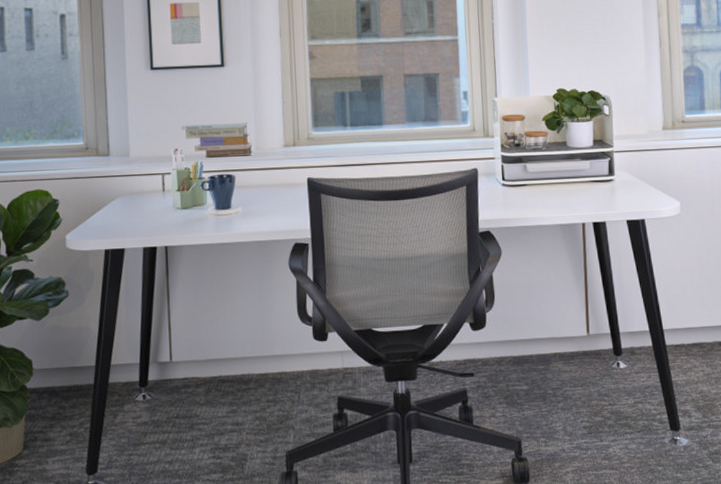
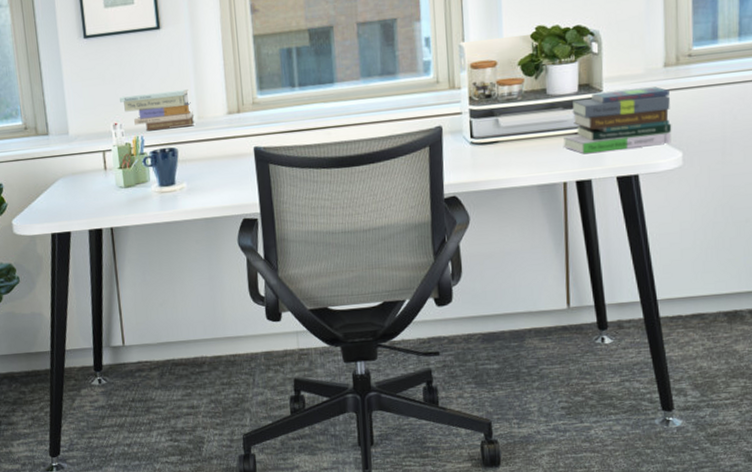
books: none [581,146,671,200] -> present [563,87,672,154]

